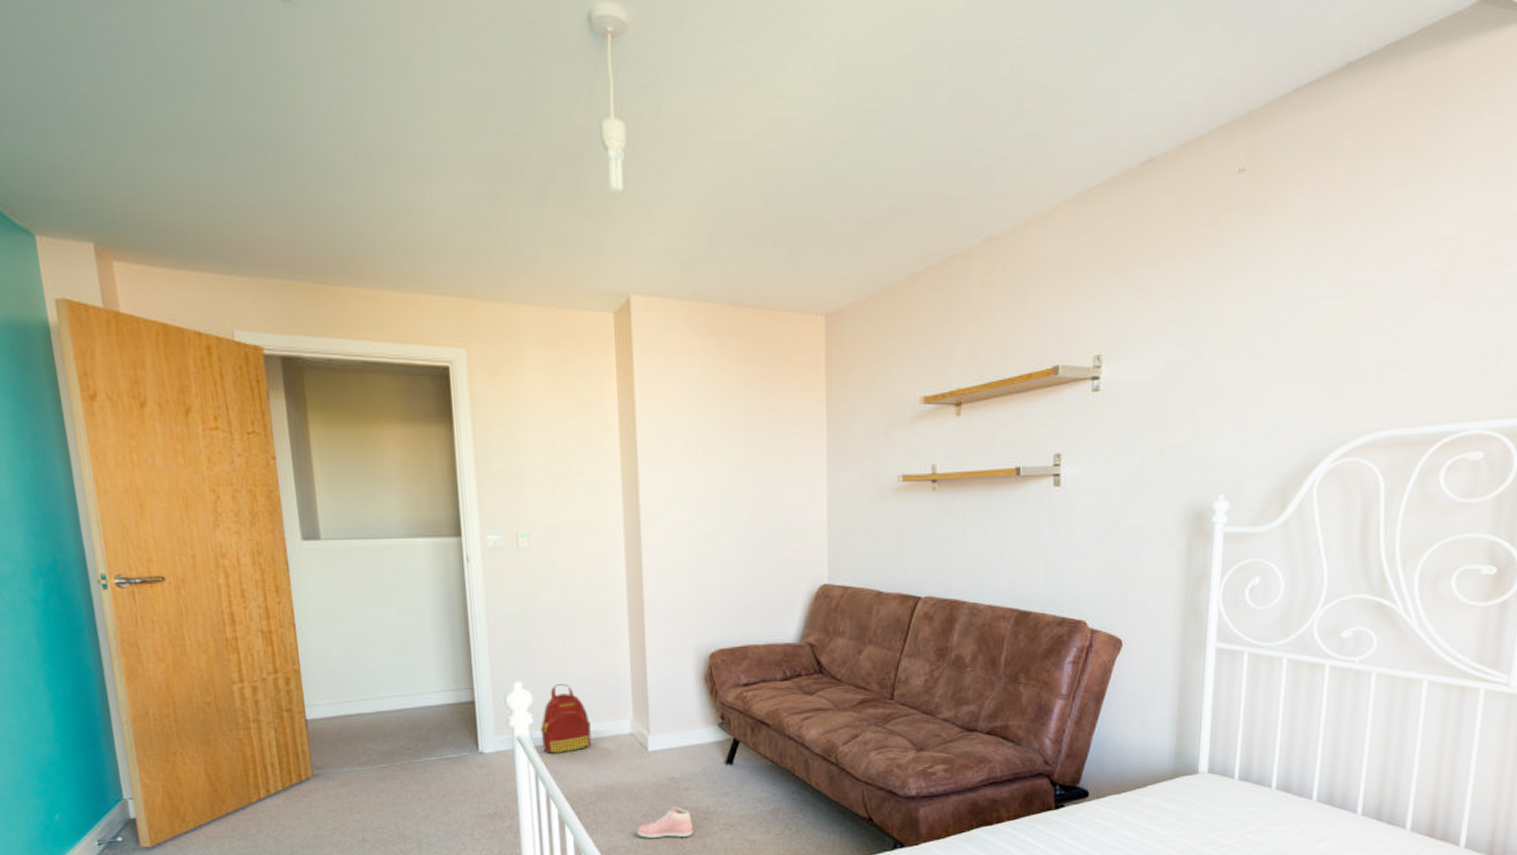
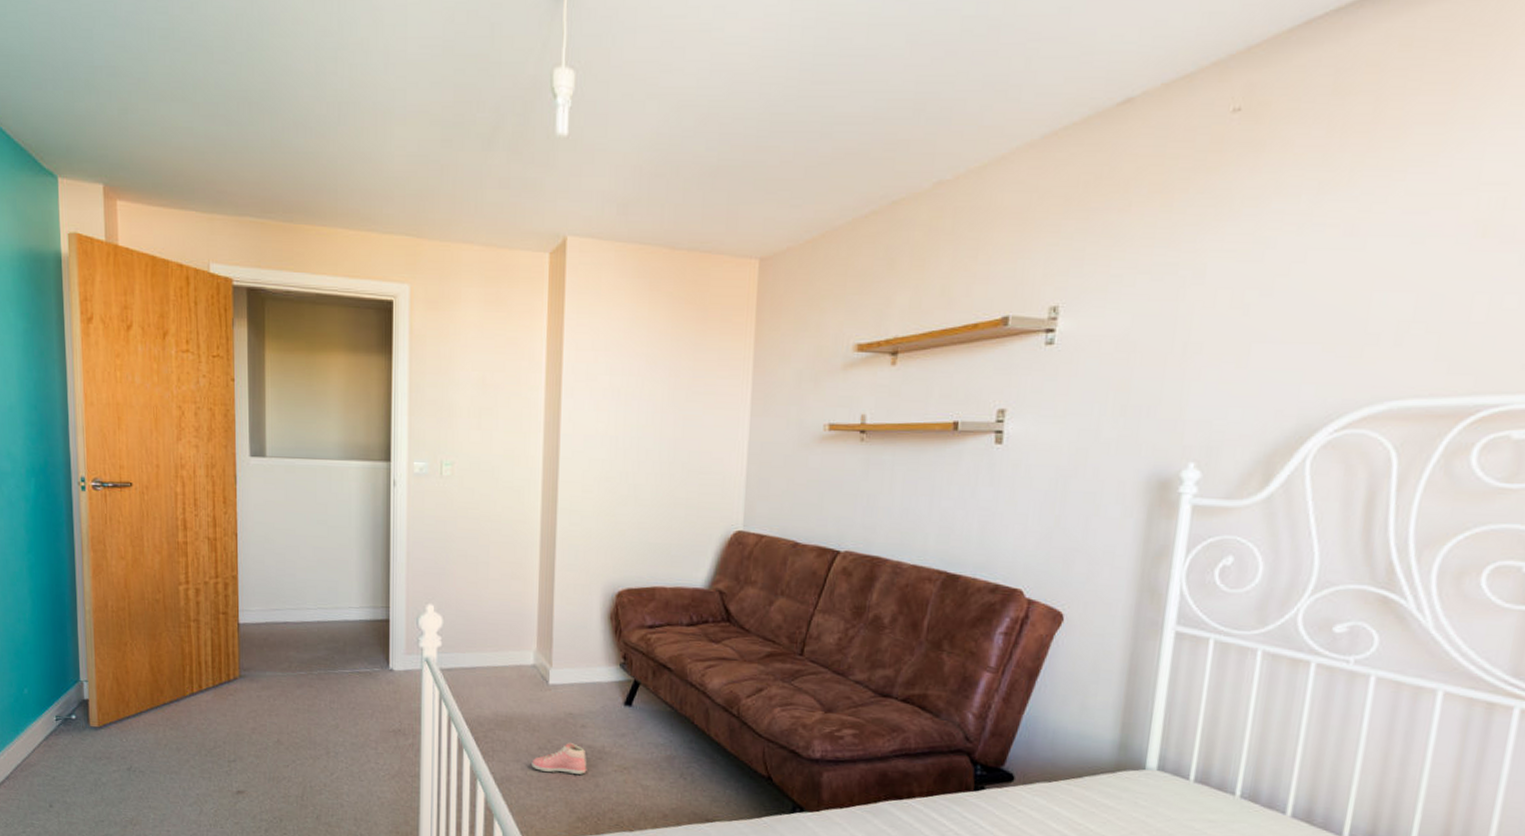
backpack: present [539,683,592,755] -> none [447,609,495,678]

